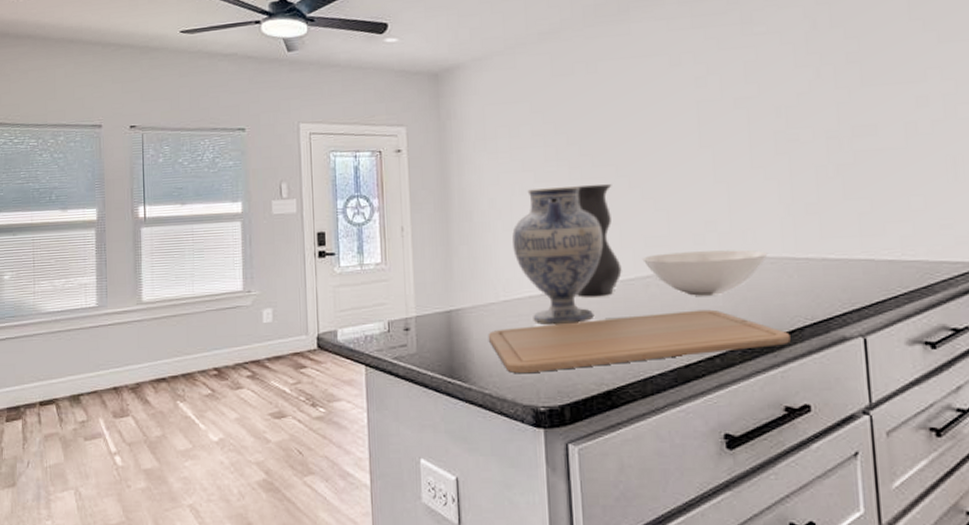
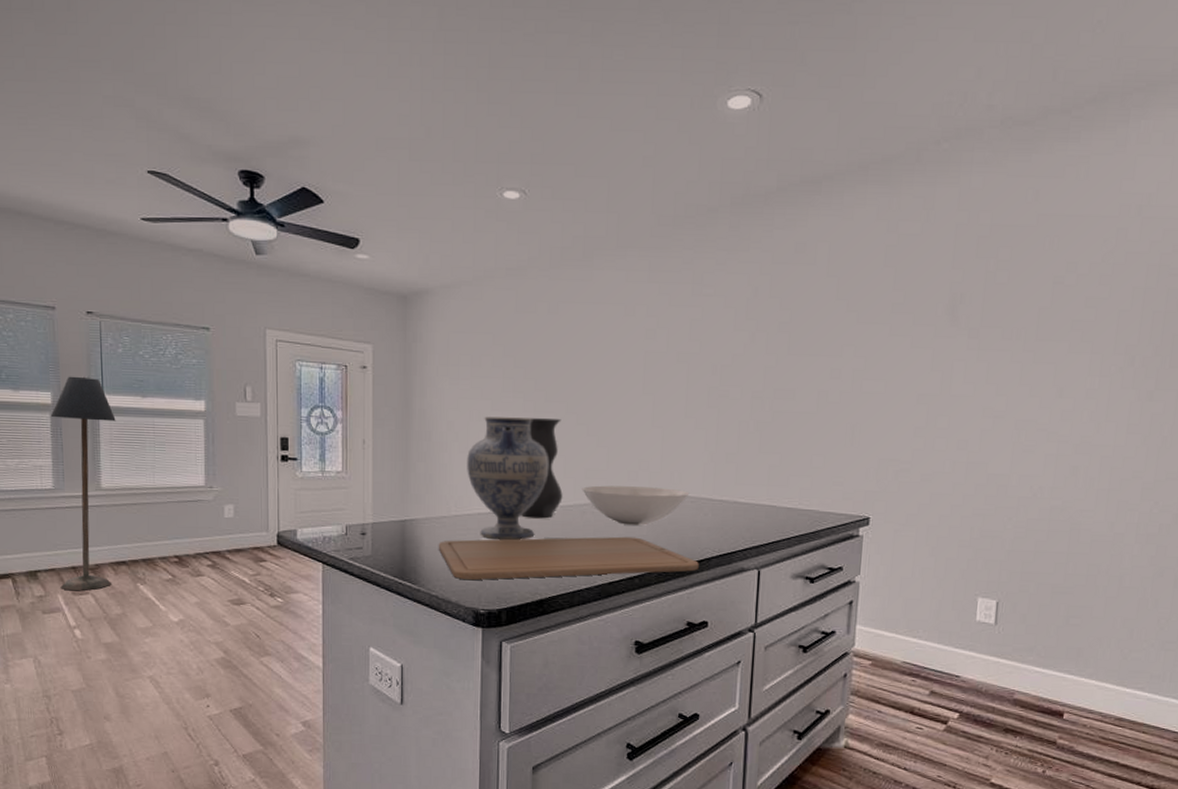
floor lamp: none [95,190,157,414] -> present [50,376,116,591]

